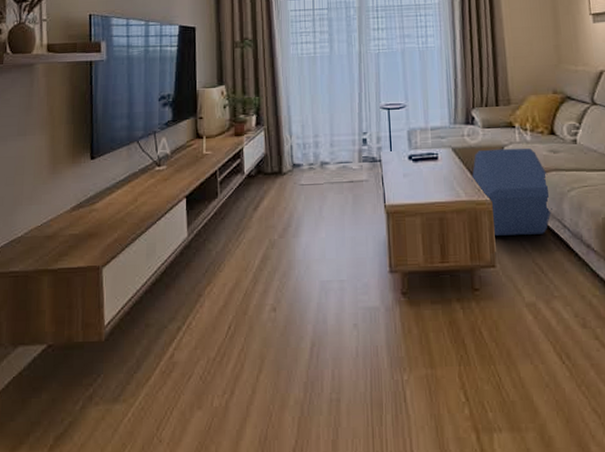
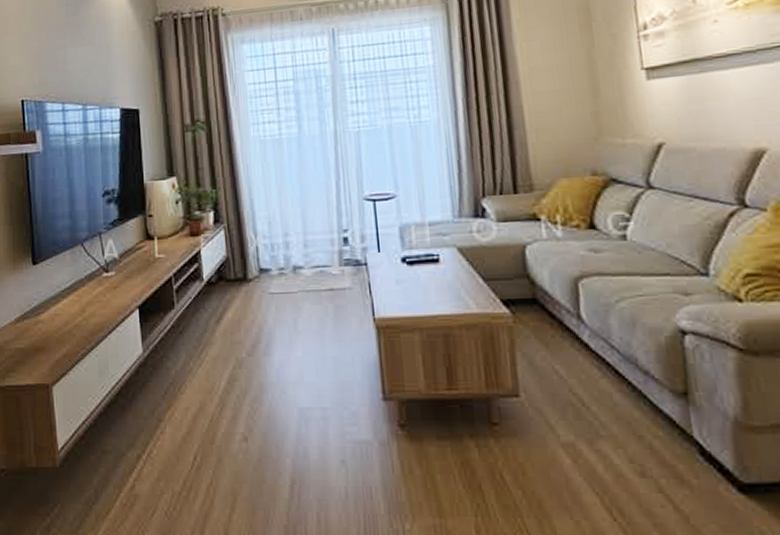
pouf: present [471,147,552,236] -> none [484,246,595,357]

